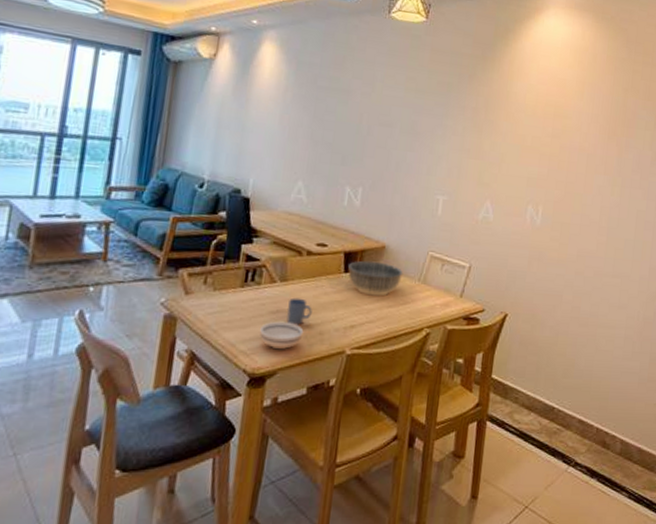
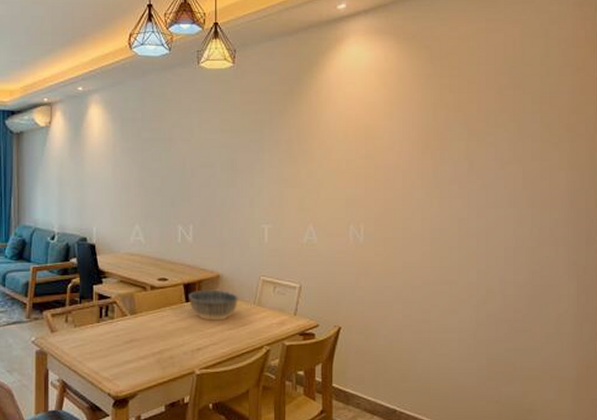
bowl: present [259,321,304,350] -> none [118,349,156,374]
mug: present [286,297,312,325] -> none [139,328,161,352]

